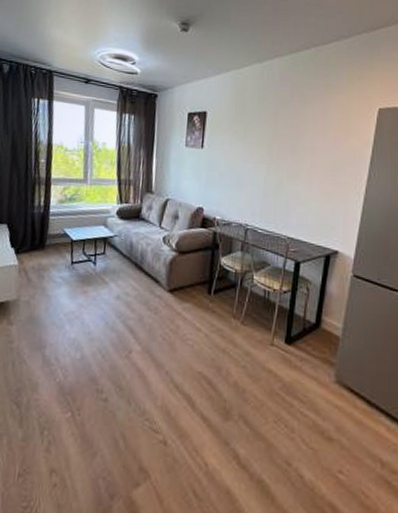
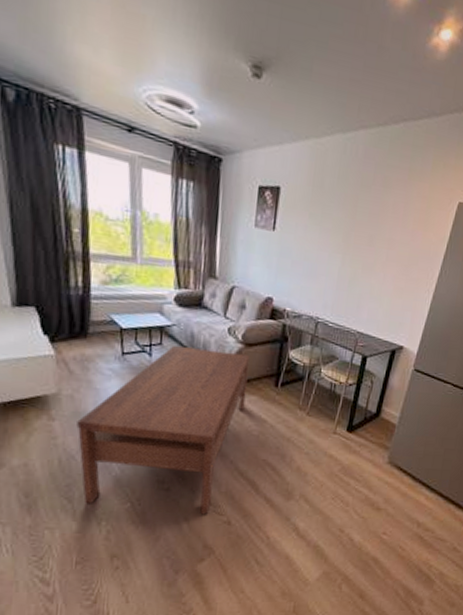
coffee table: none [30,255,183,432] -> present [76,346,250,515]

